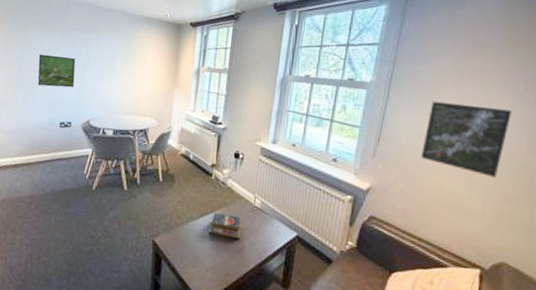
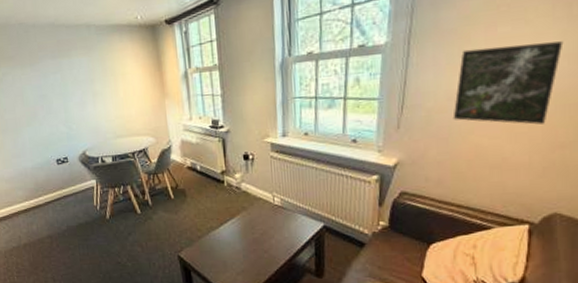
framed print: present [37,54,76,88] -> none [14,88,60,126]
books: present [209,212,242,240] -> none [231,217,266,241]

